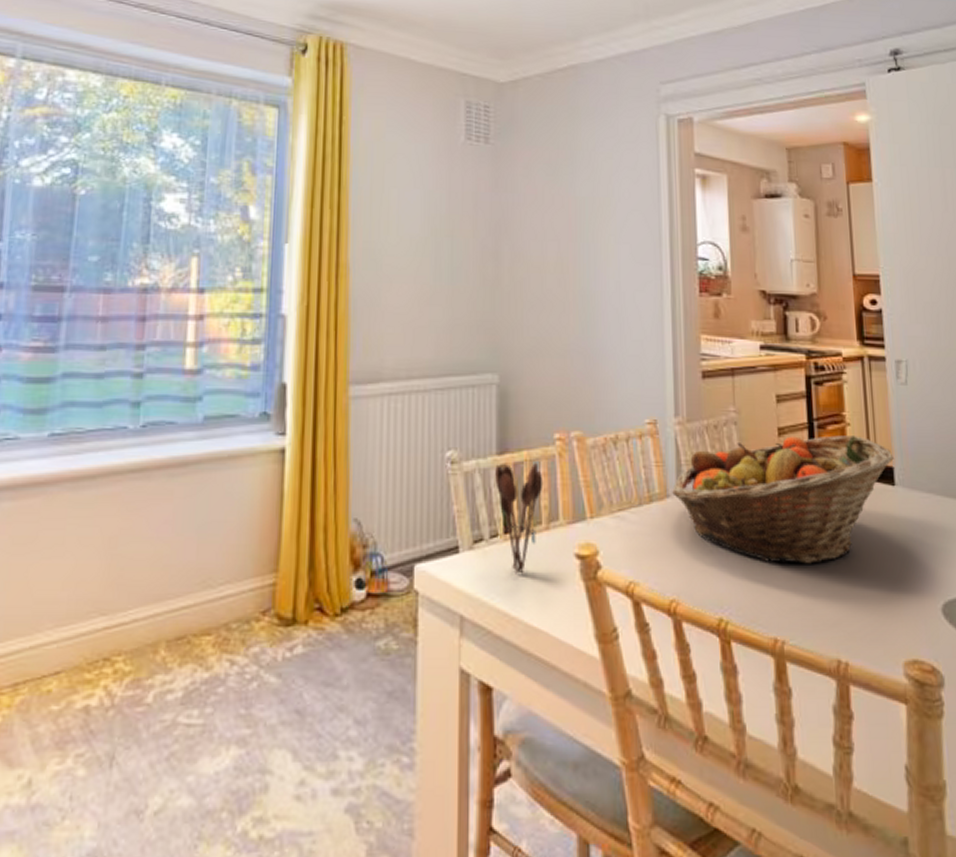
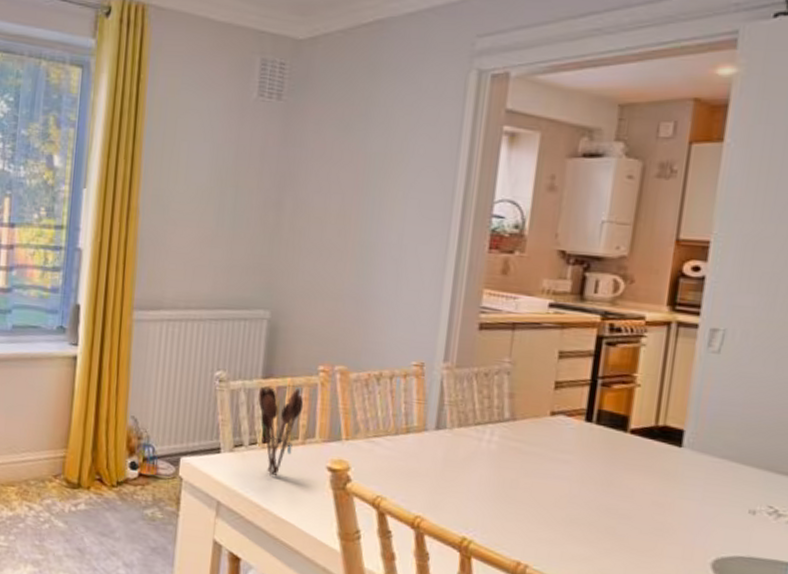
fruit basket: present [672,435,894,564] -> none [431,390,687,506]

